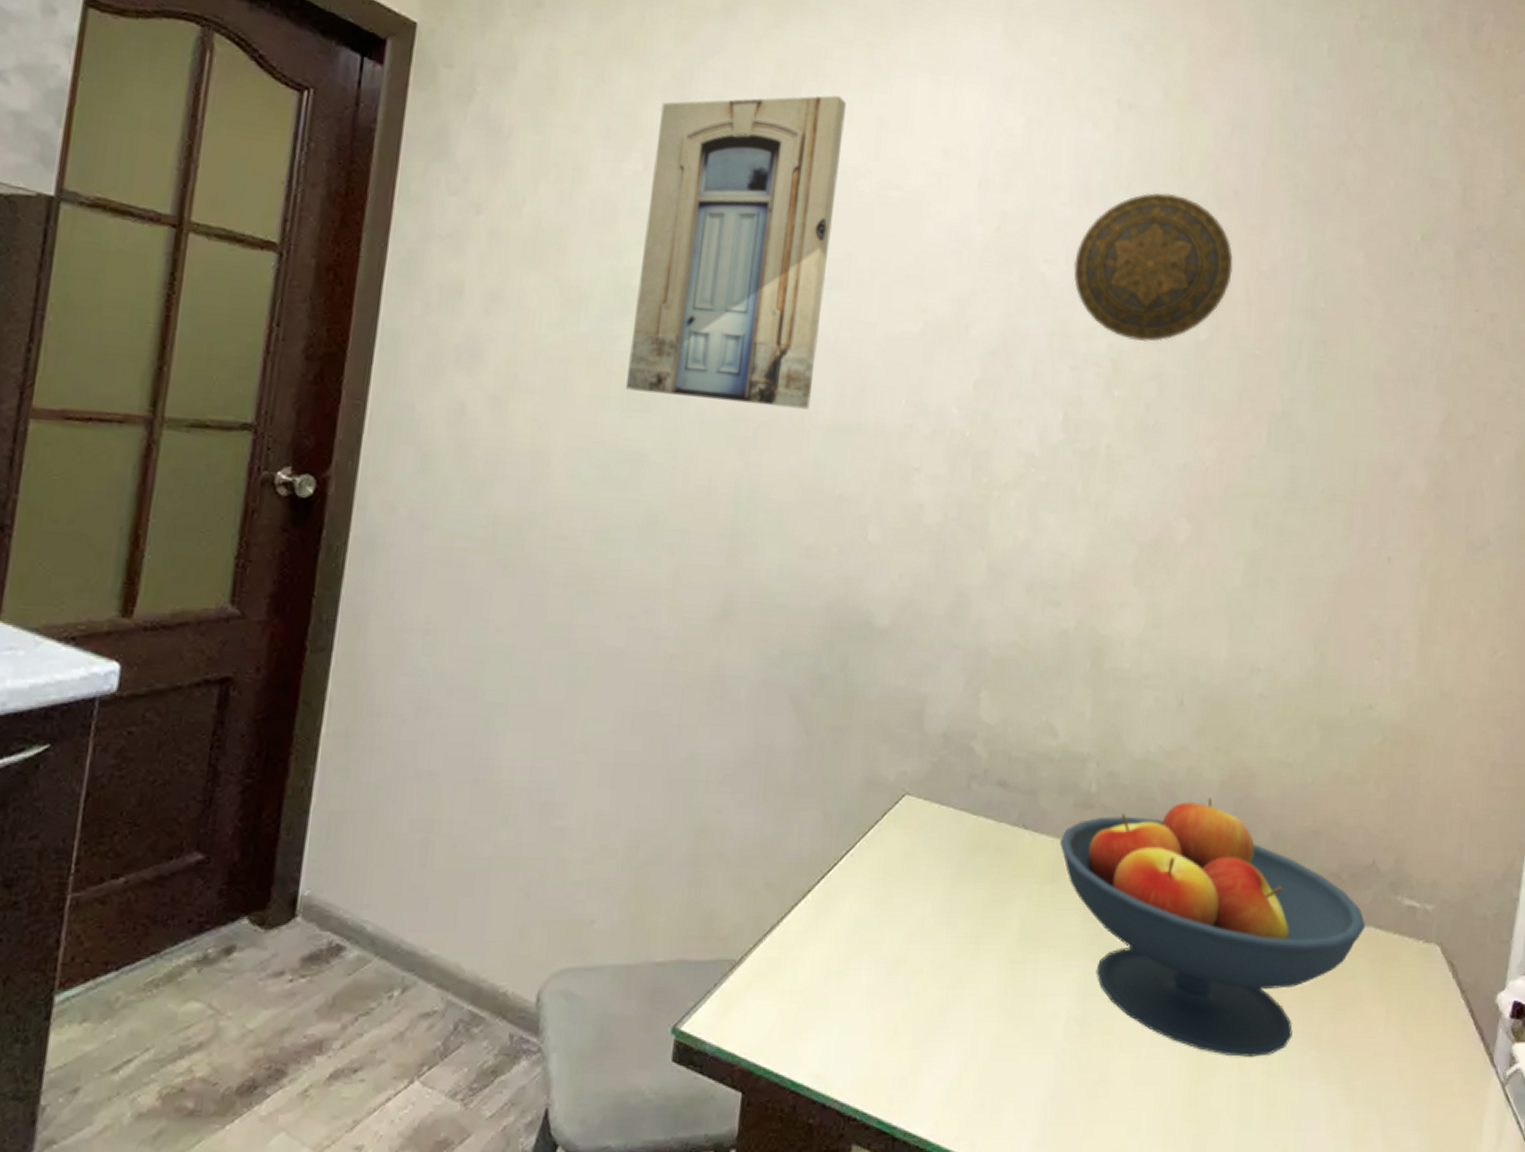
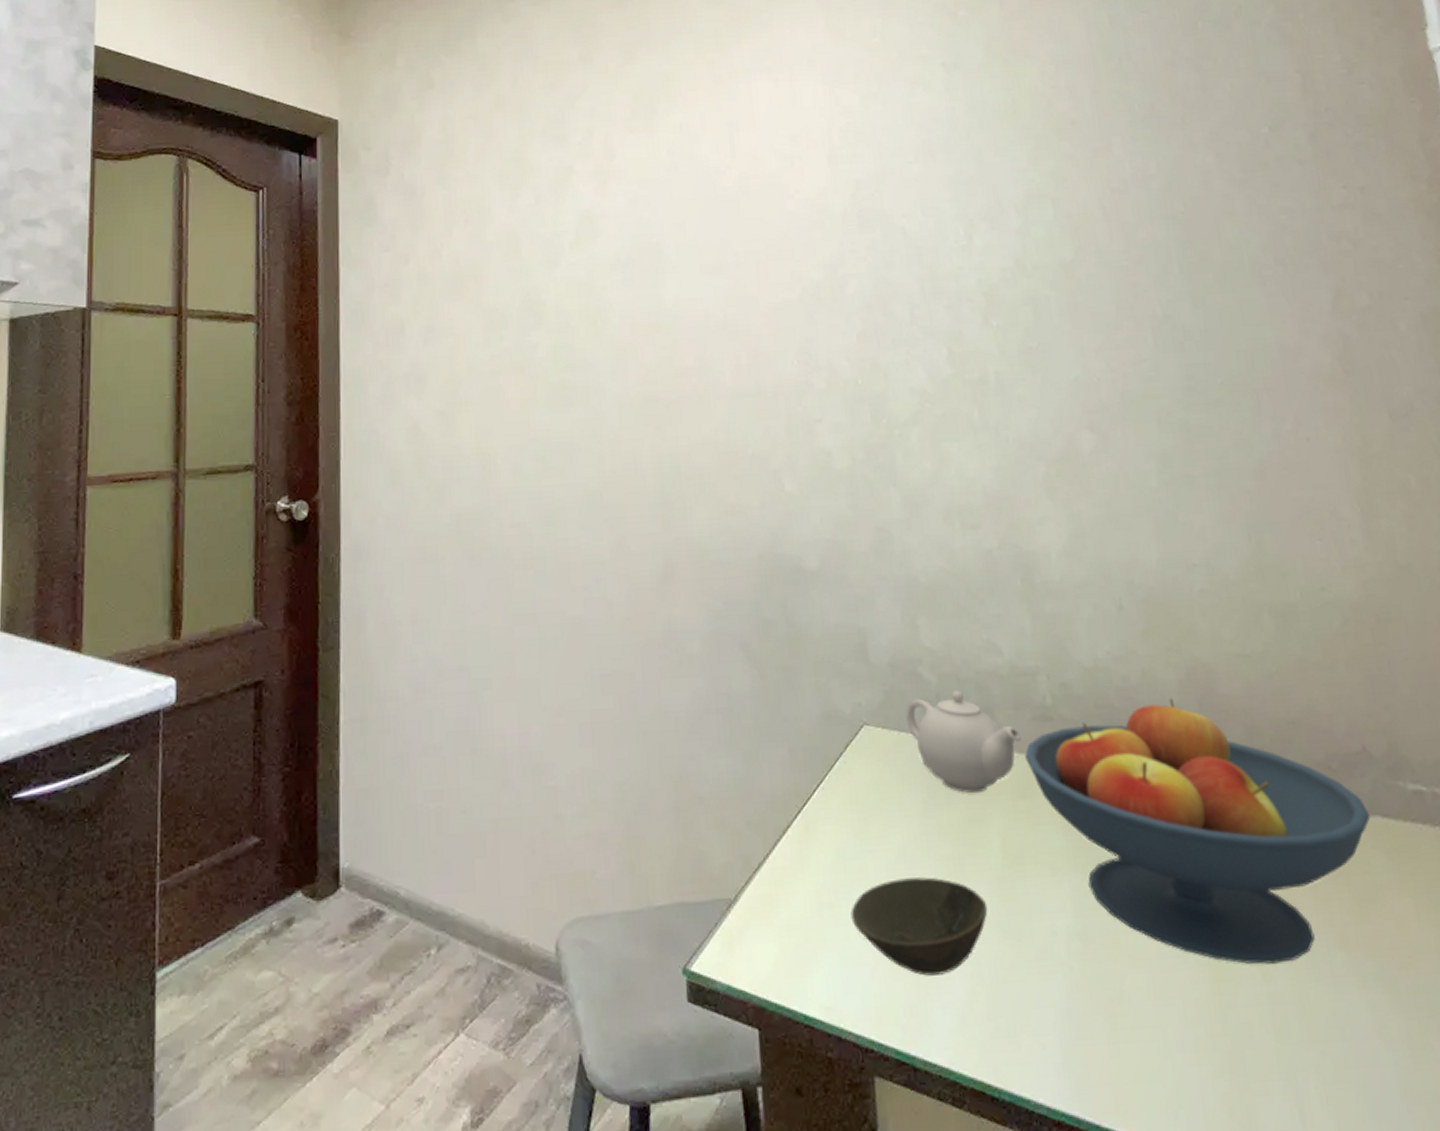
wall art: present [626,95,846,410] -> none [543,108,712,389]
bowl: none [857,952,995,1049] -> present [850,877,988,976]
teapot: none [949,768,1061,873] -> present [905,690,1022,793]
decorative plate: present [1073,192,1233,342] -> none [930,134,1085,273]

